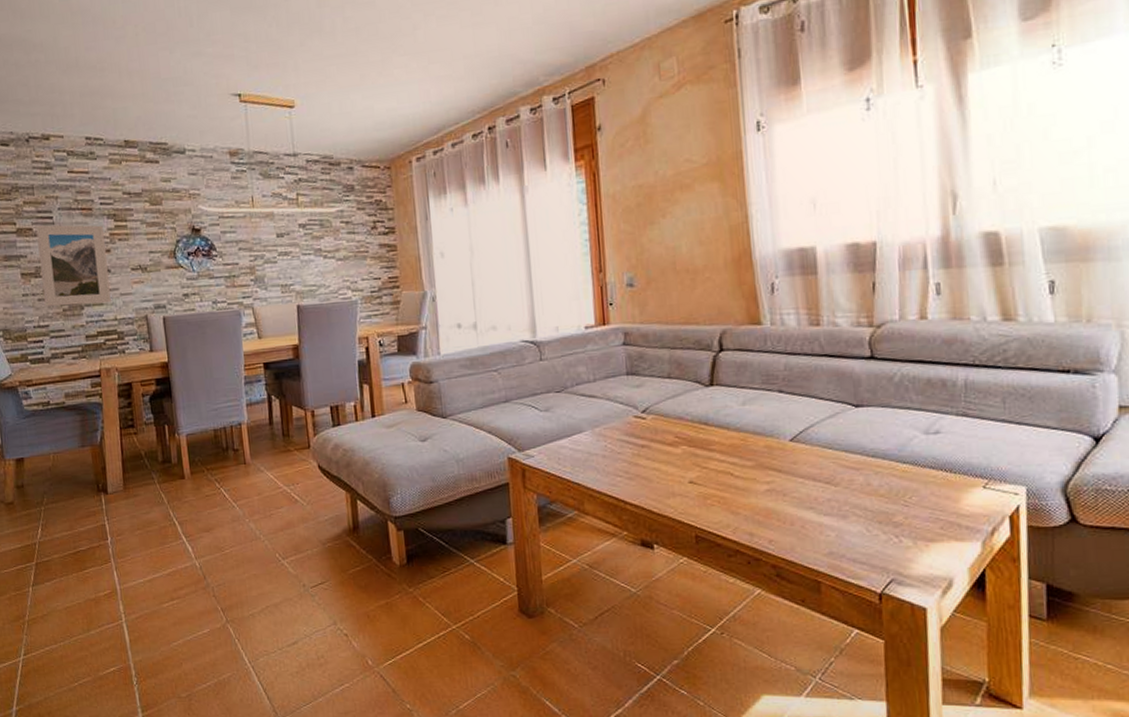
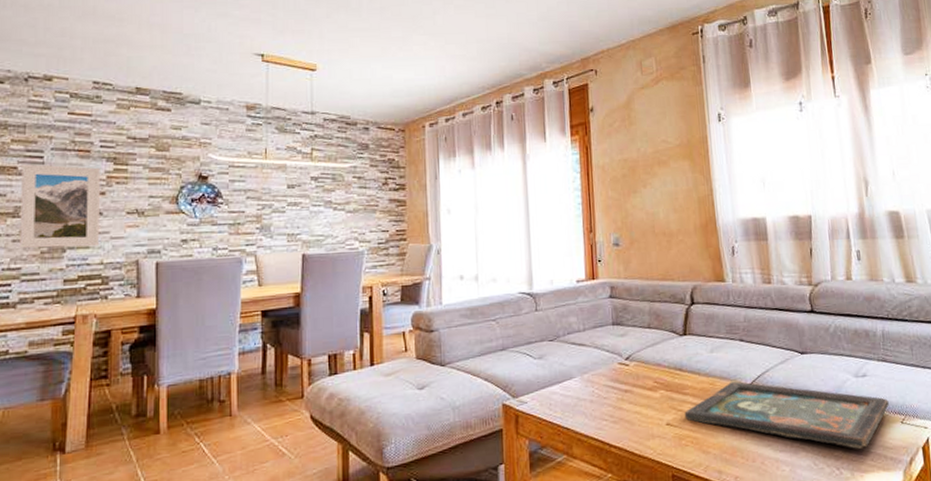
decorative tray: none [710,437,968,515] -> present [684,381,889,449]

